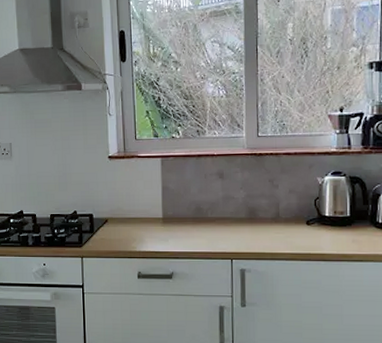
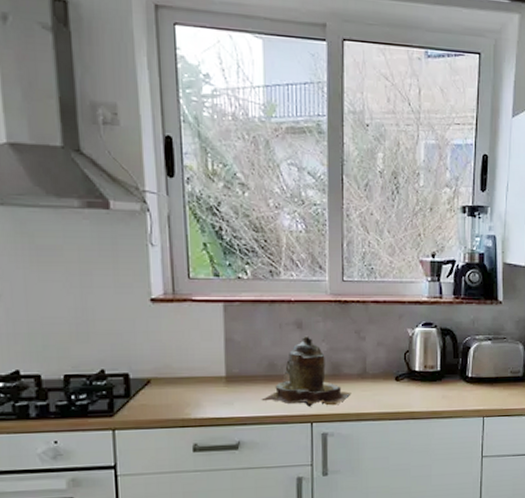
teapot: none [190,184,266,245] -> present [261,336,351,407]

